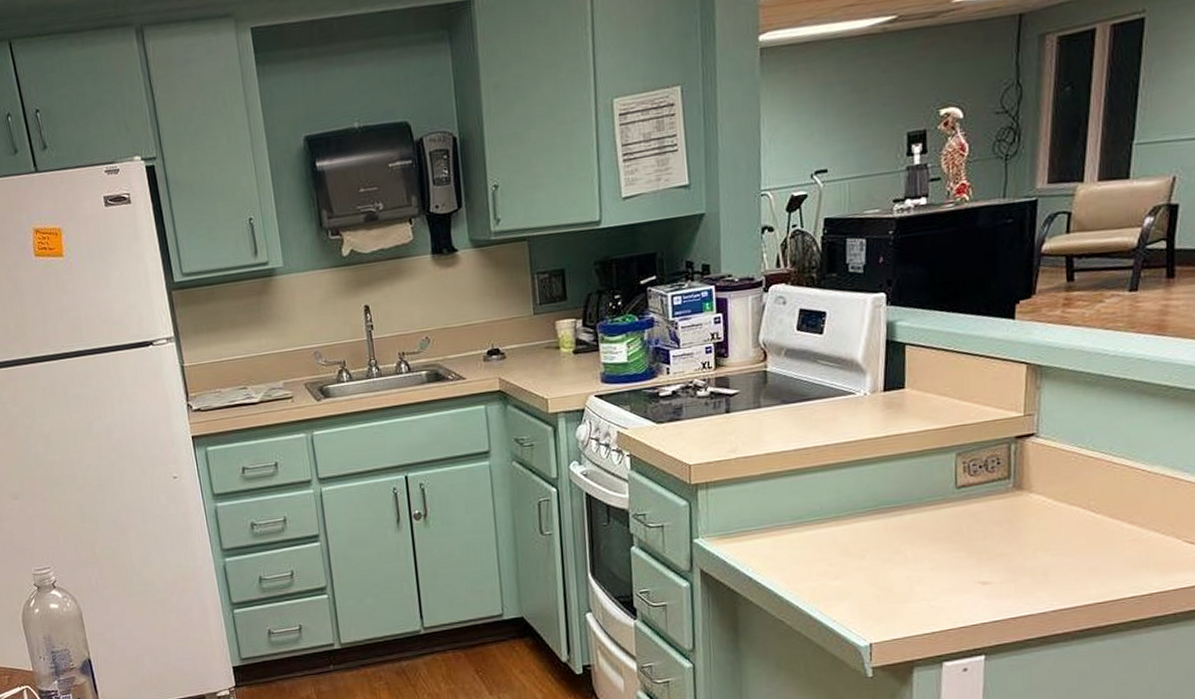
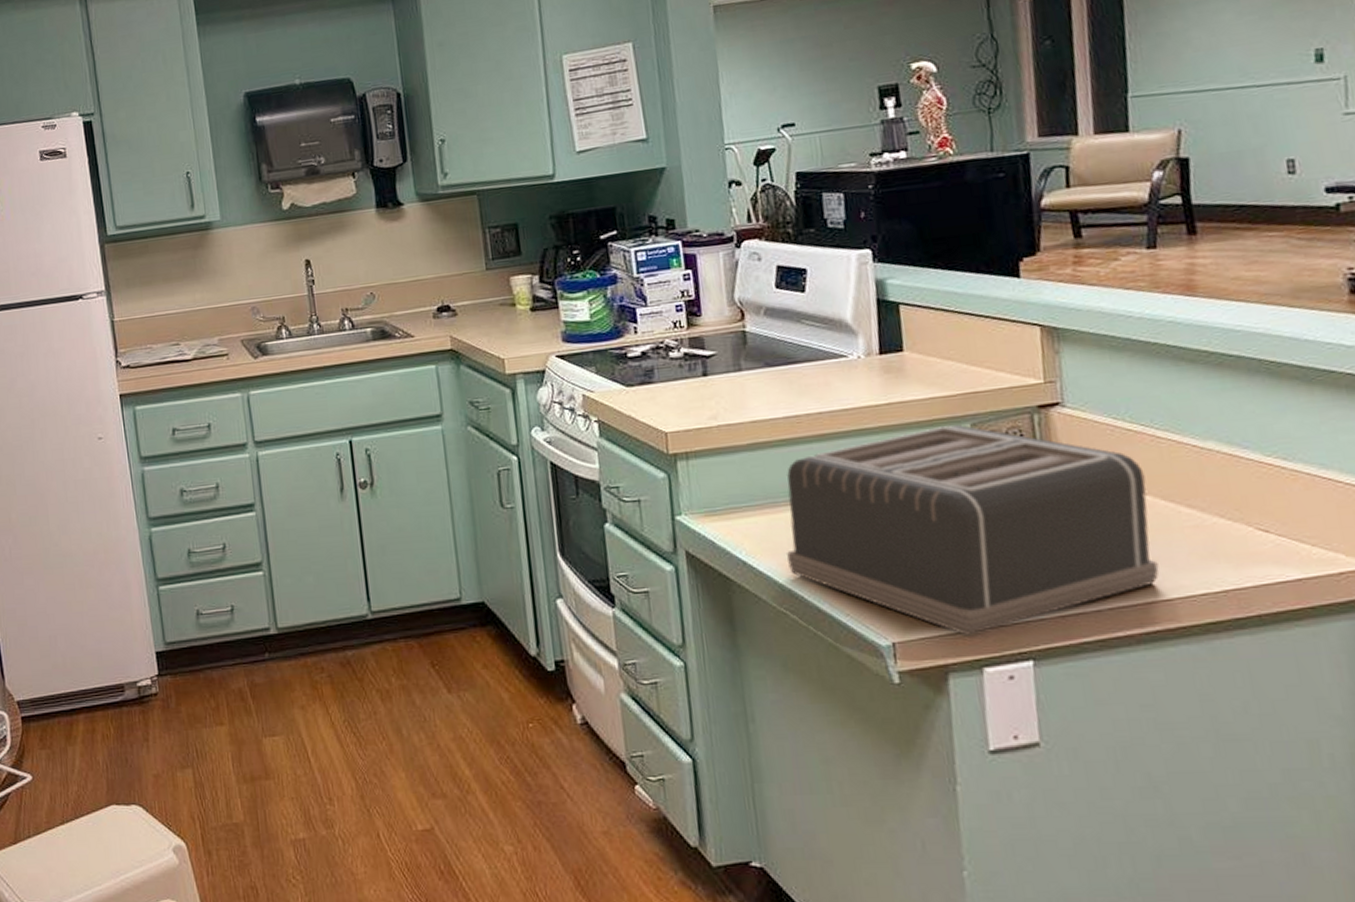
toaster: none [787,454,1099,636] -> present [787,425,1160,636]

